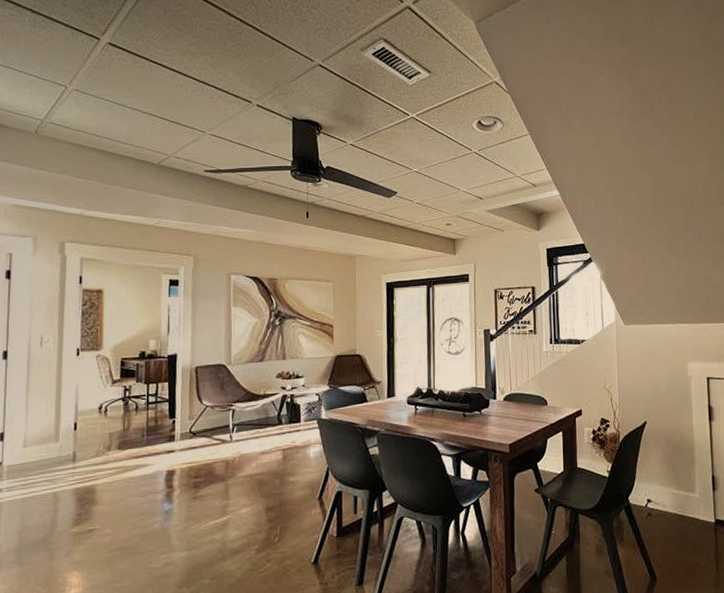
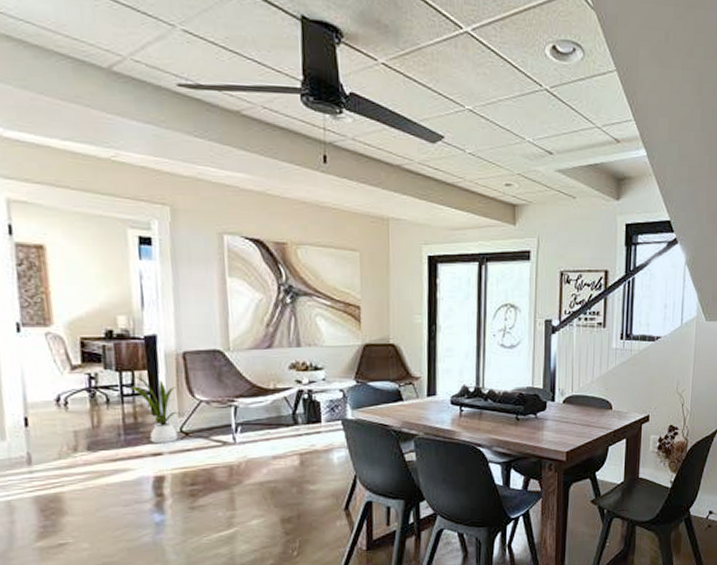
house plant: none [154,388,192,443] -> present [130,377,182,444]

